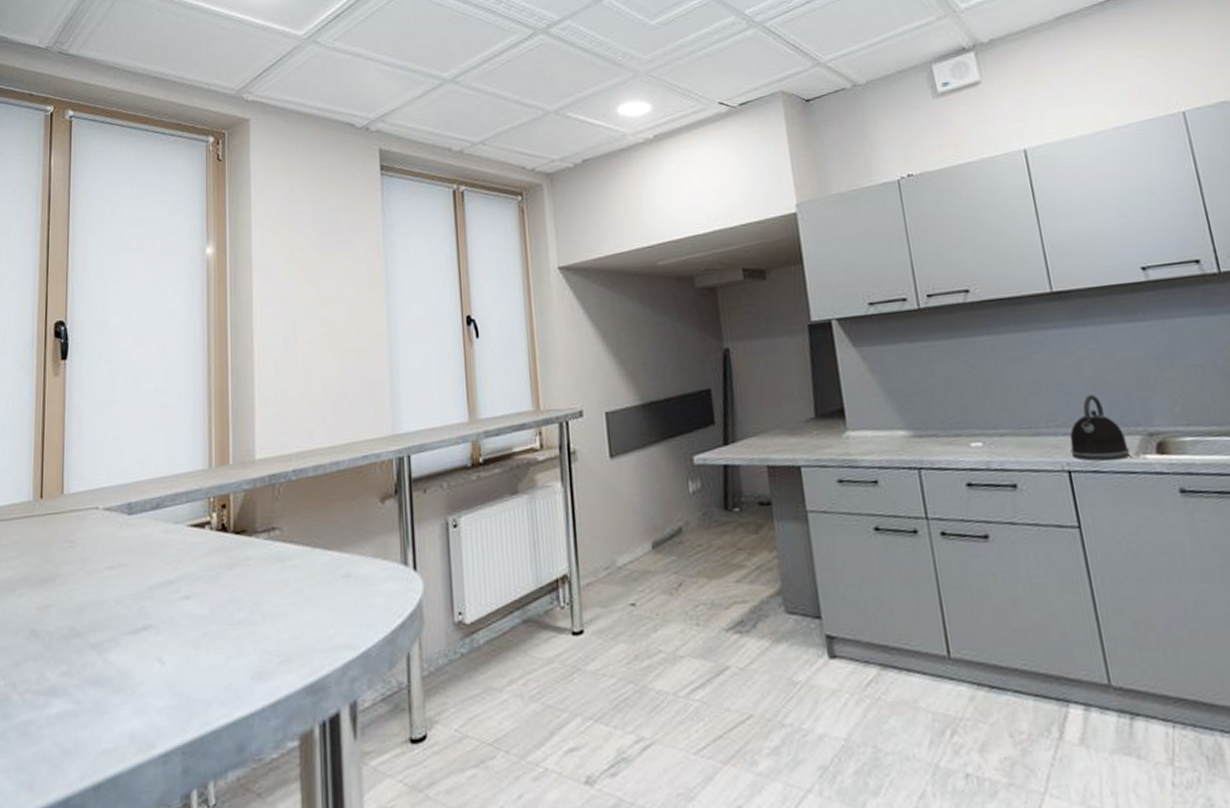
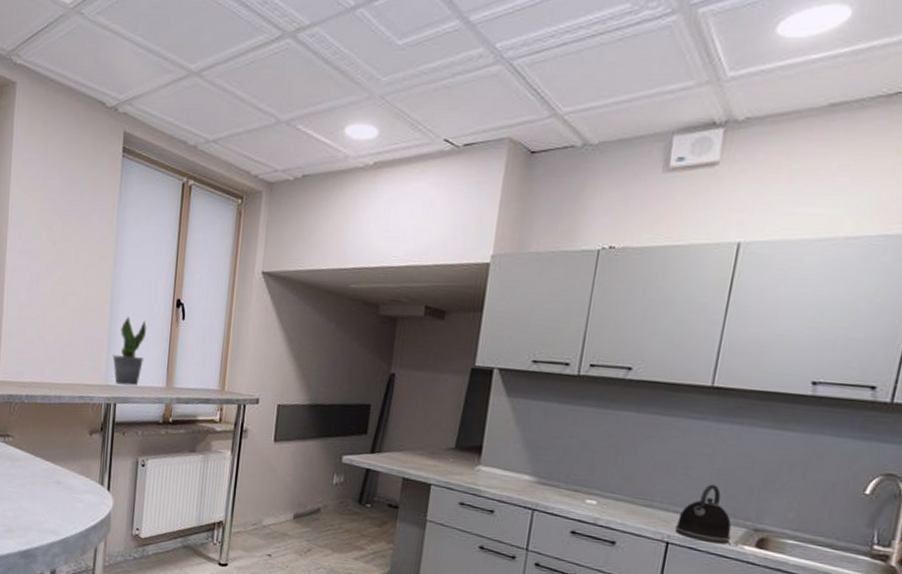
potted plant: none [398,347,437,431] -> present [112,316,147,386]

